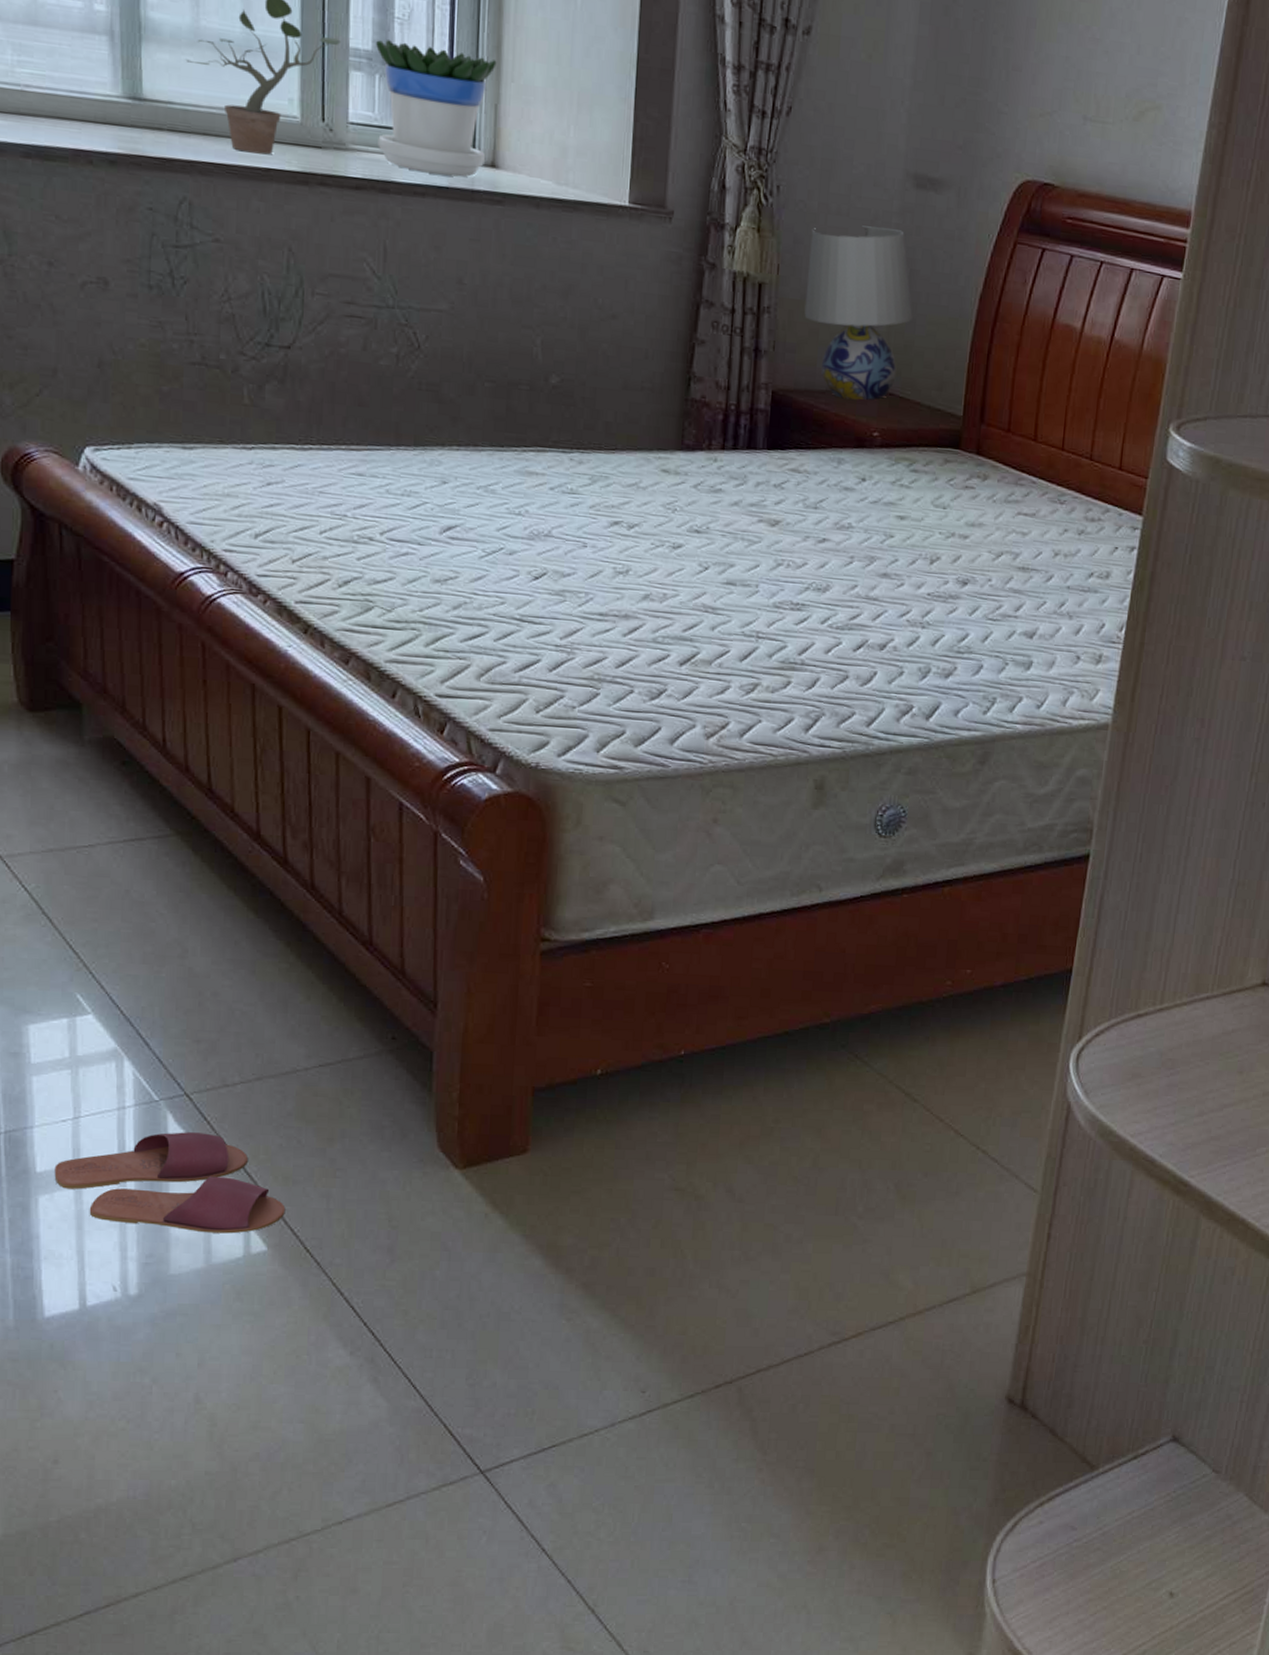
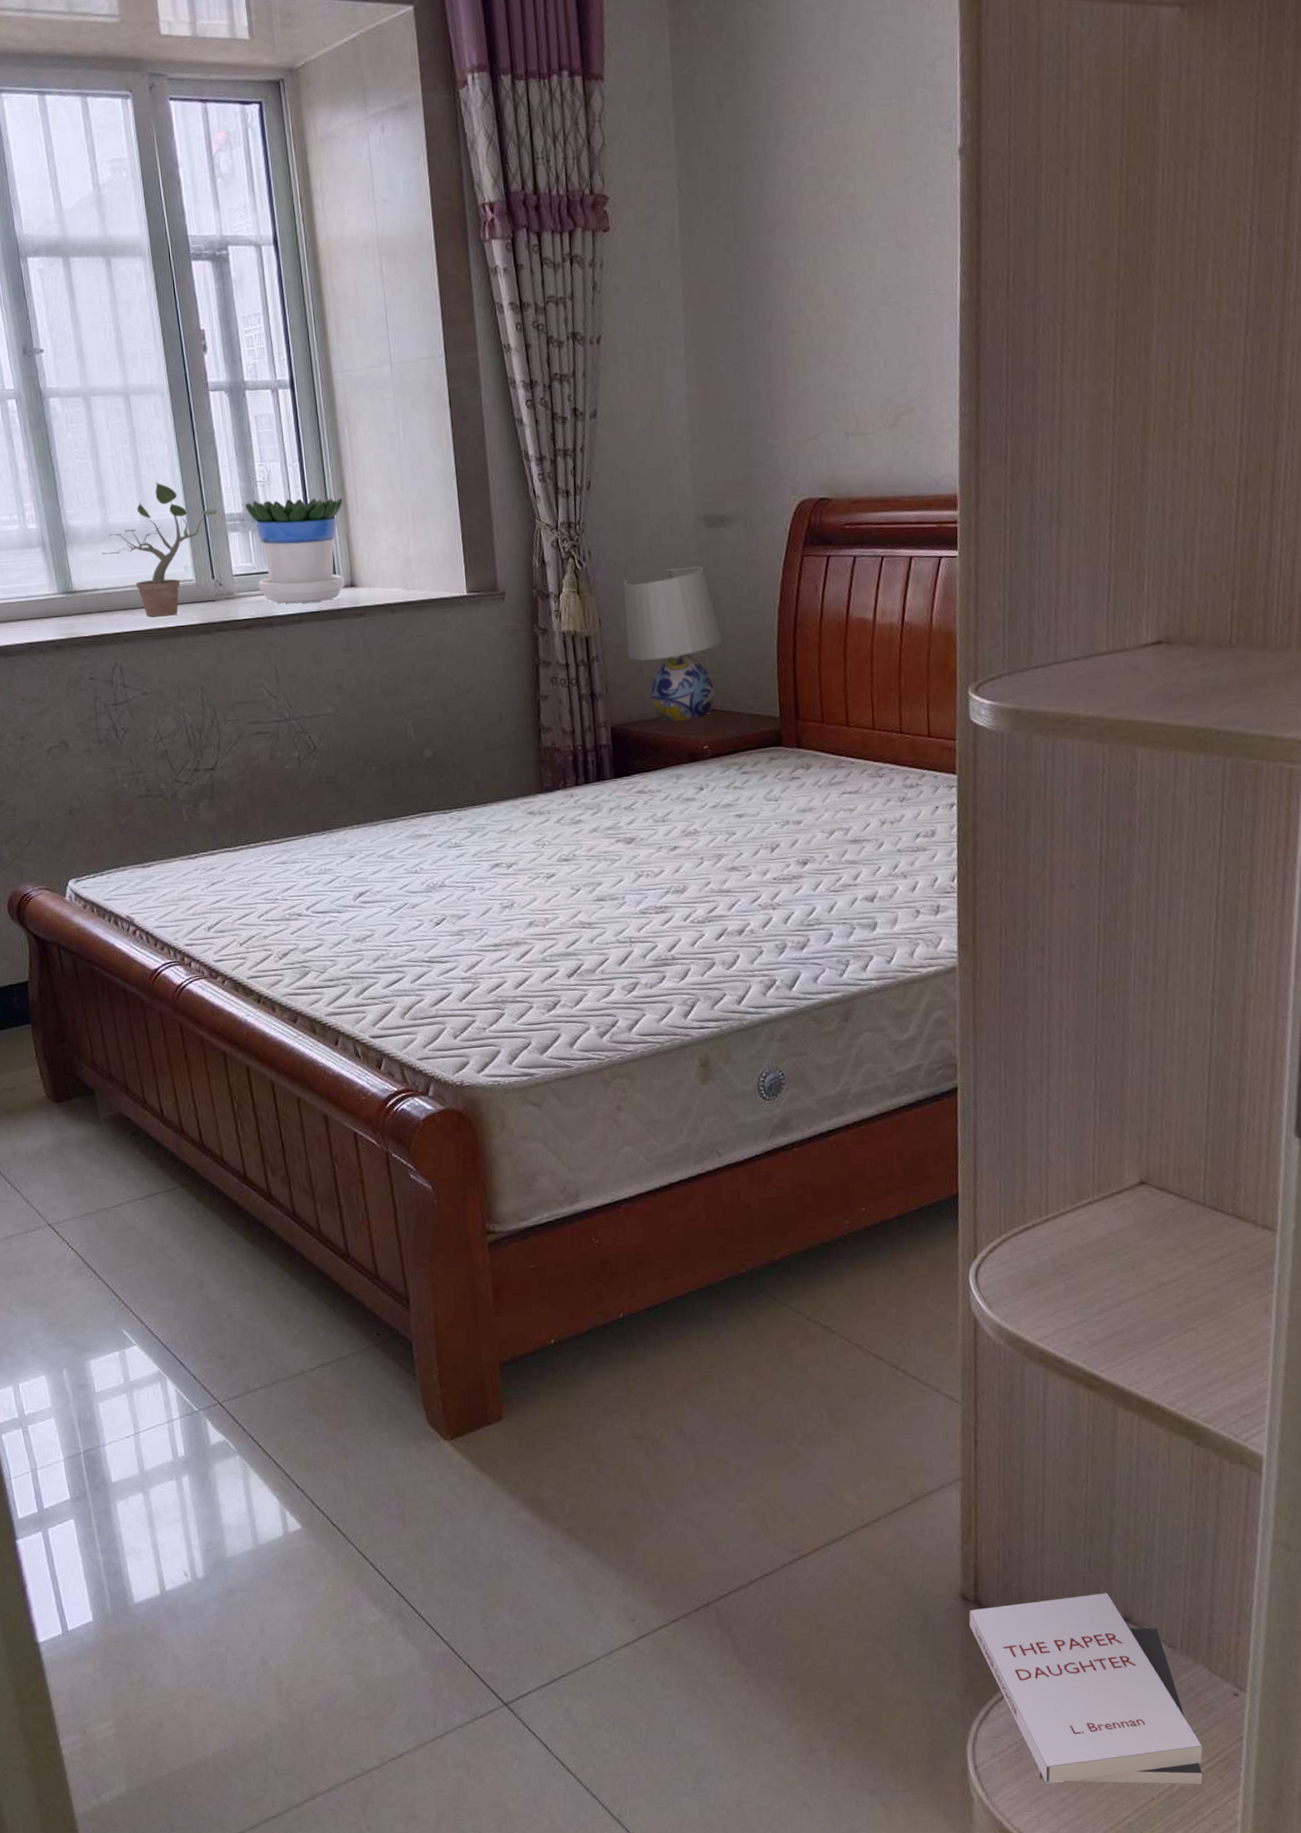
slippers: present [54,1132,286,1234] -> none [125,1434,312,1519]
books: none [1011,1409,1231,1617] -> present [969,1593,1203,1787]

